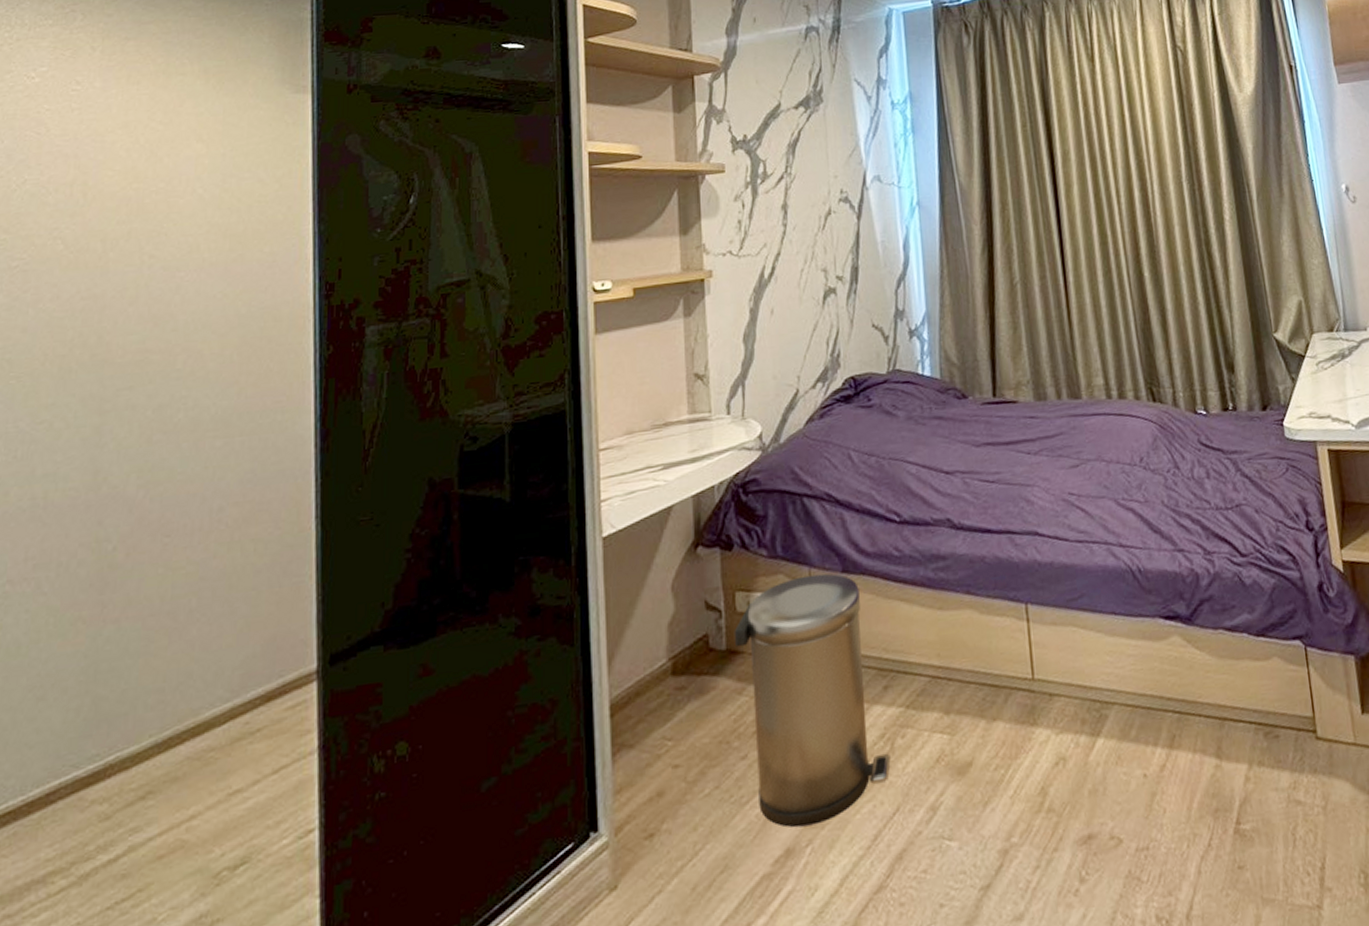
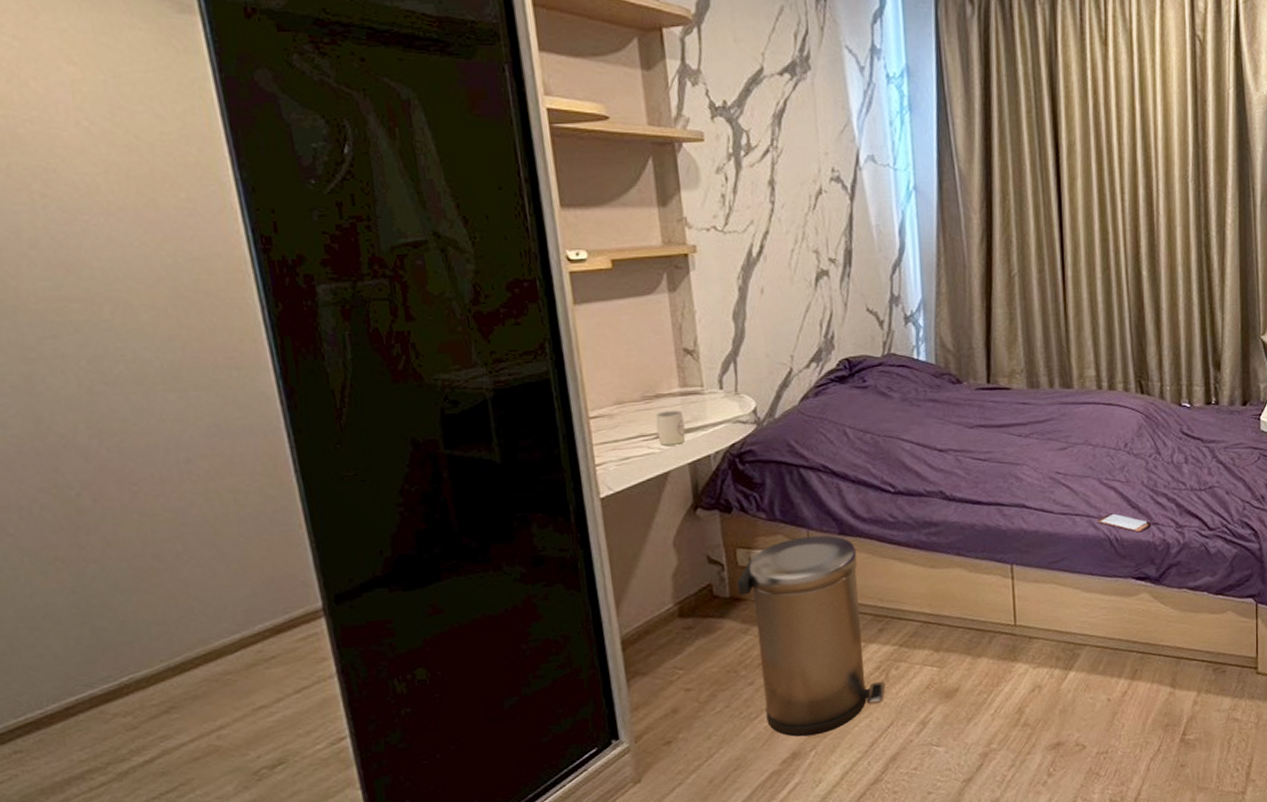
mug: none [663,438,691,477] -> present [655,410,686,446]
smartphone: none [1116,539,1177,562] -> present [1097,513,1152,533]

